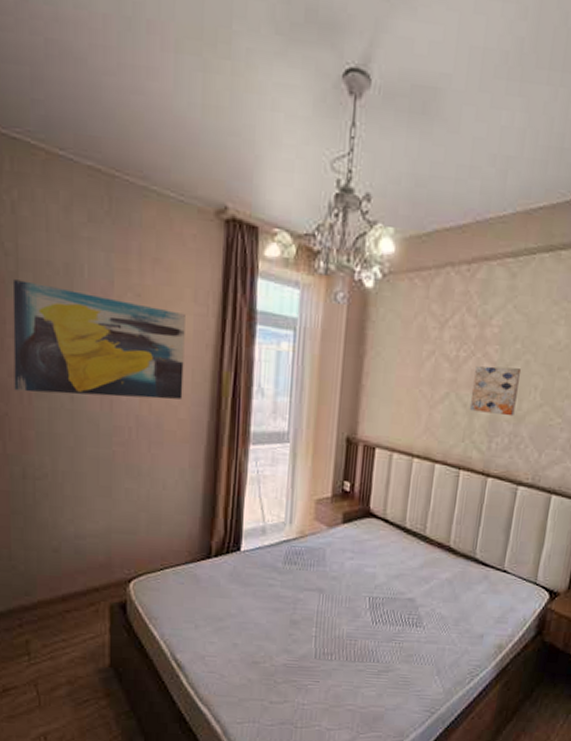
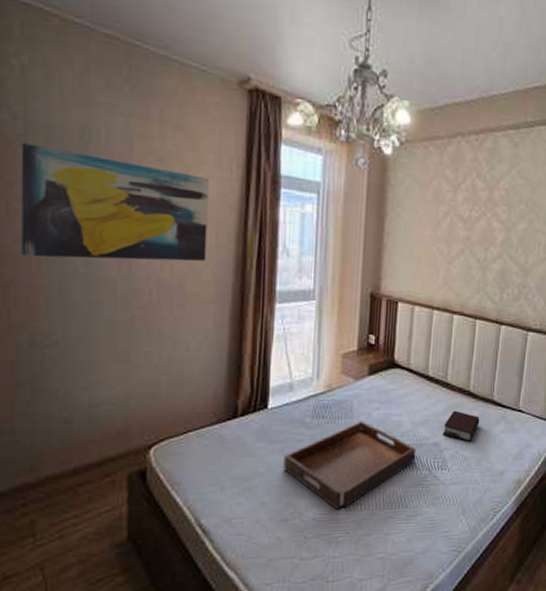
serving tray: none [255,570,390,657] -> present [283,421,416,509]
bible: none [418,566,460,601] -> present [442,410,480,443]
wall art: present [469,366,522,417] -> none [482,225,527,269]

